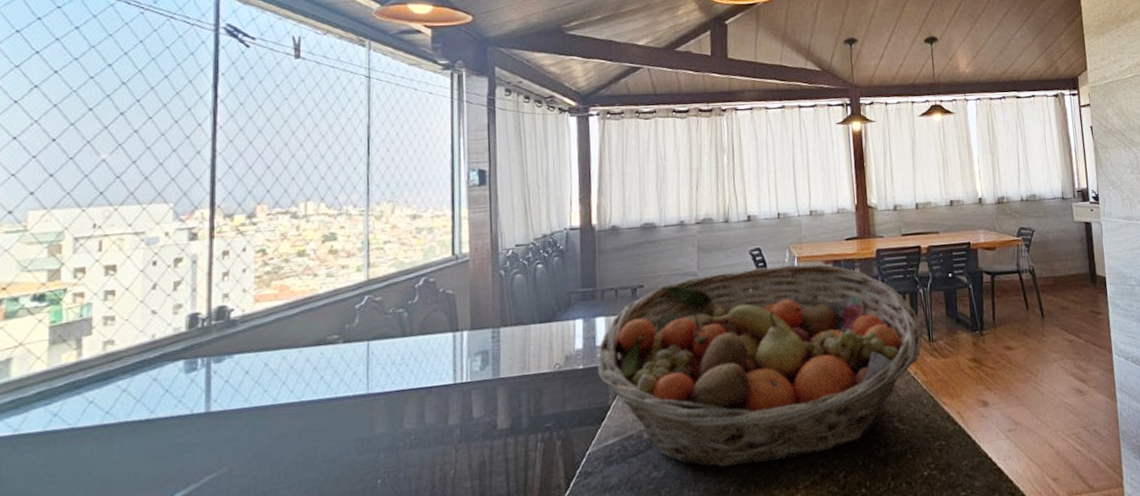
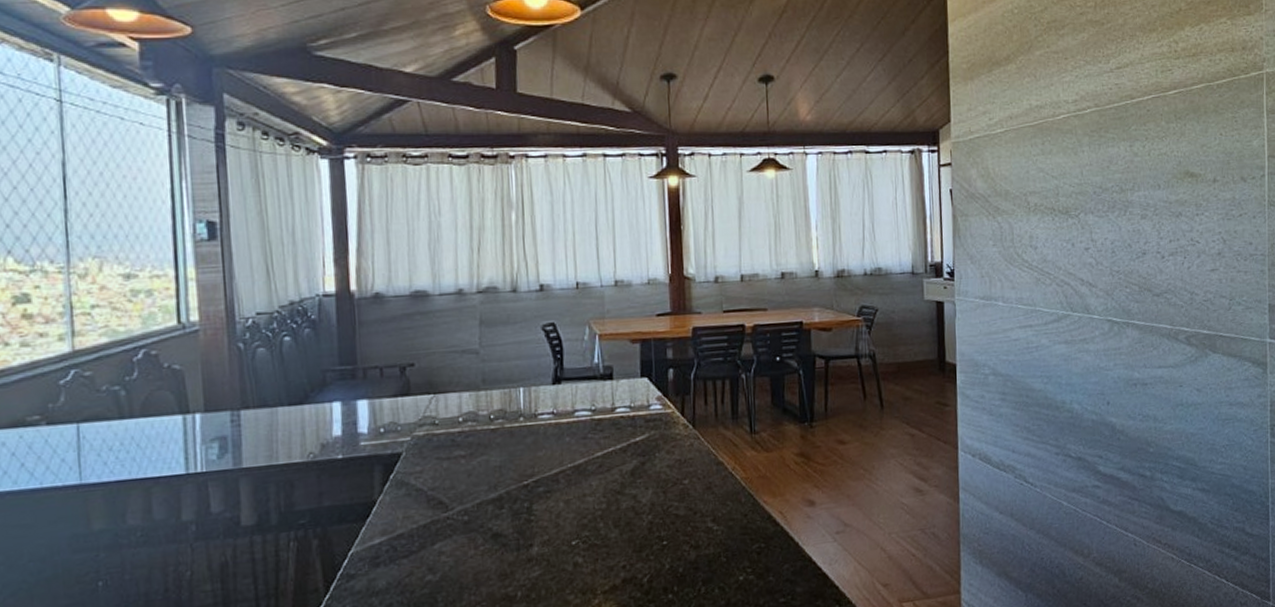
fruit basket: present [597,264,923,467] -> none [359,342,744,570]

